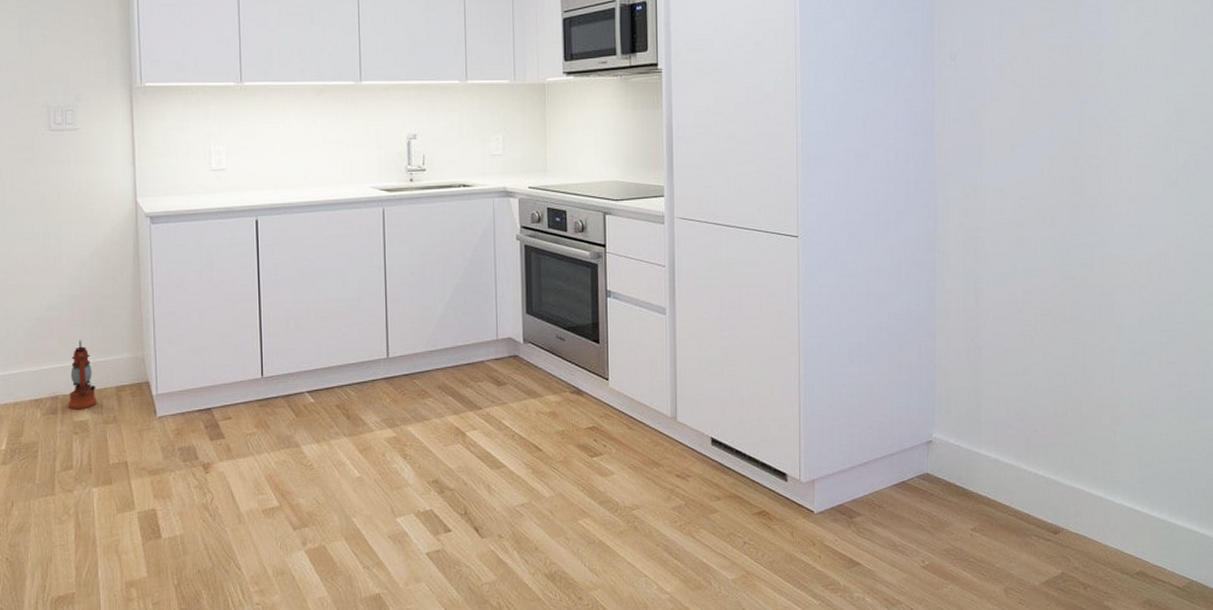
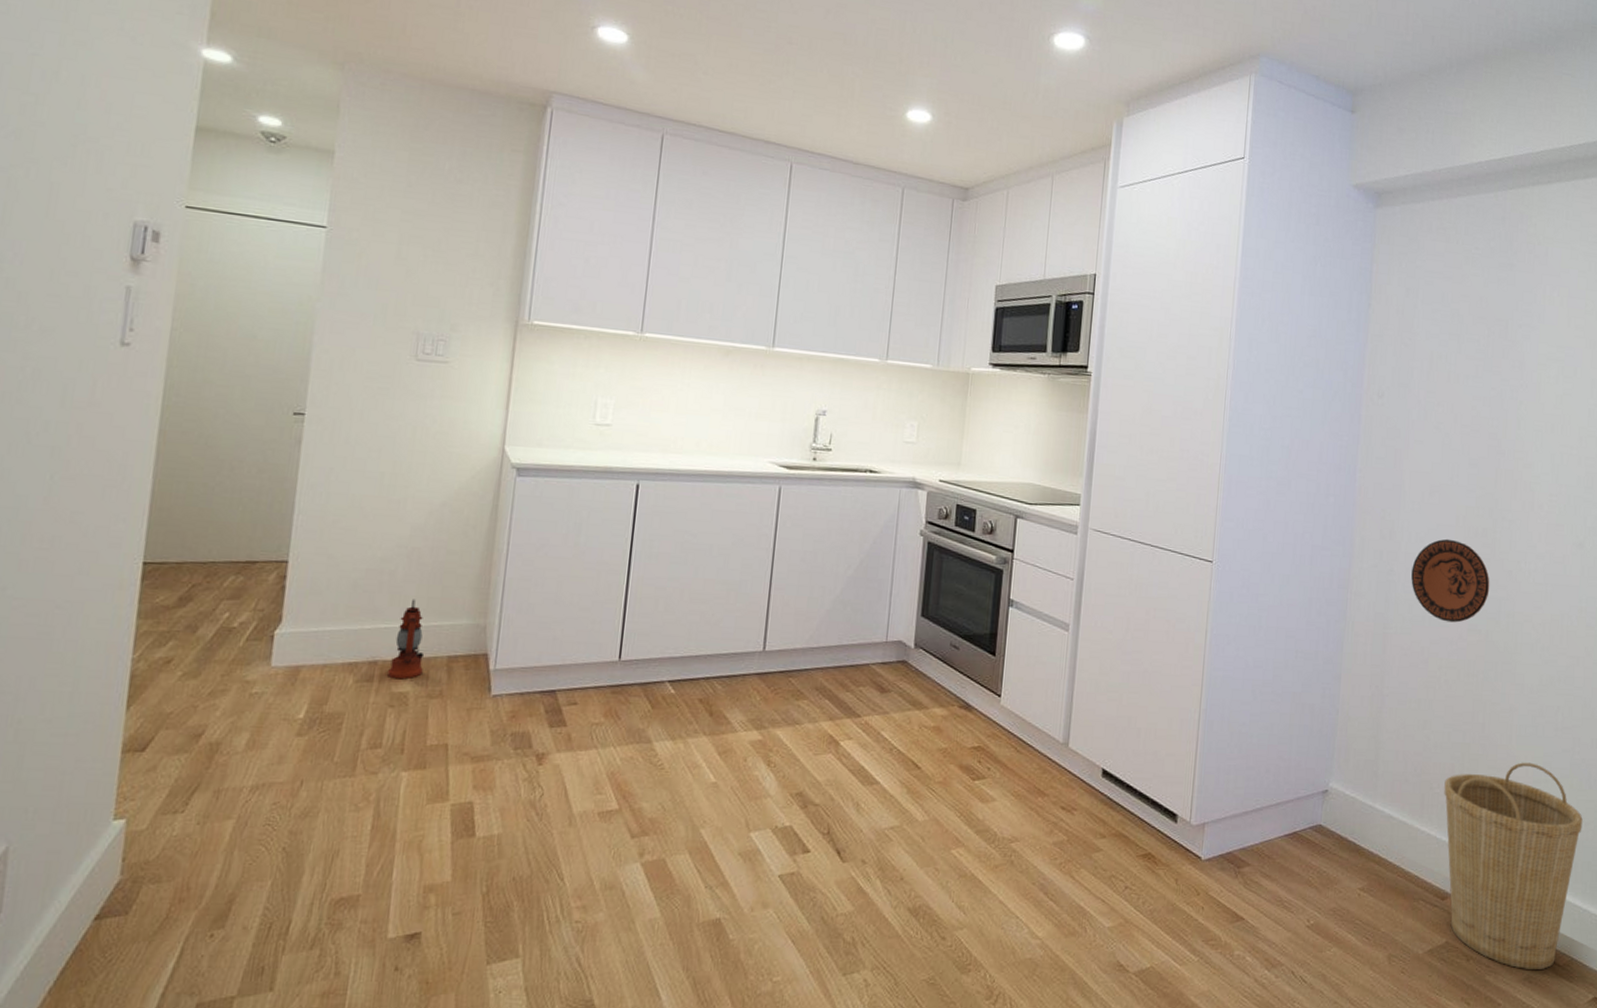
decorative plate: none [999,191,1081,272] -> present [1411,538,1490,623]
basket: none [1049,399,1194,594] -> present [1444,762,1583,971]

